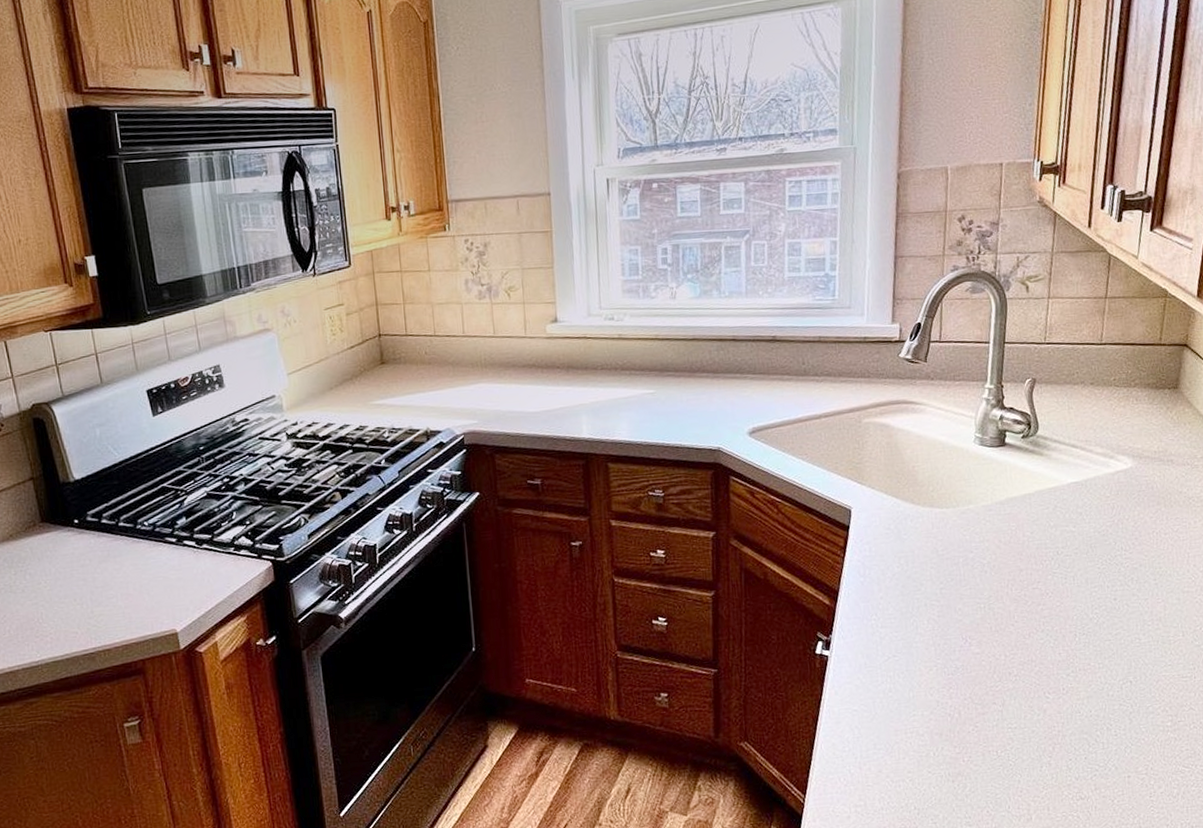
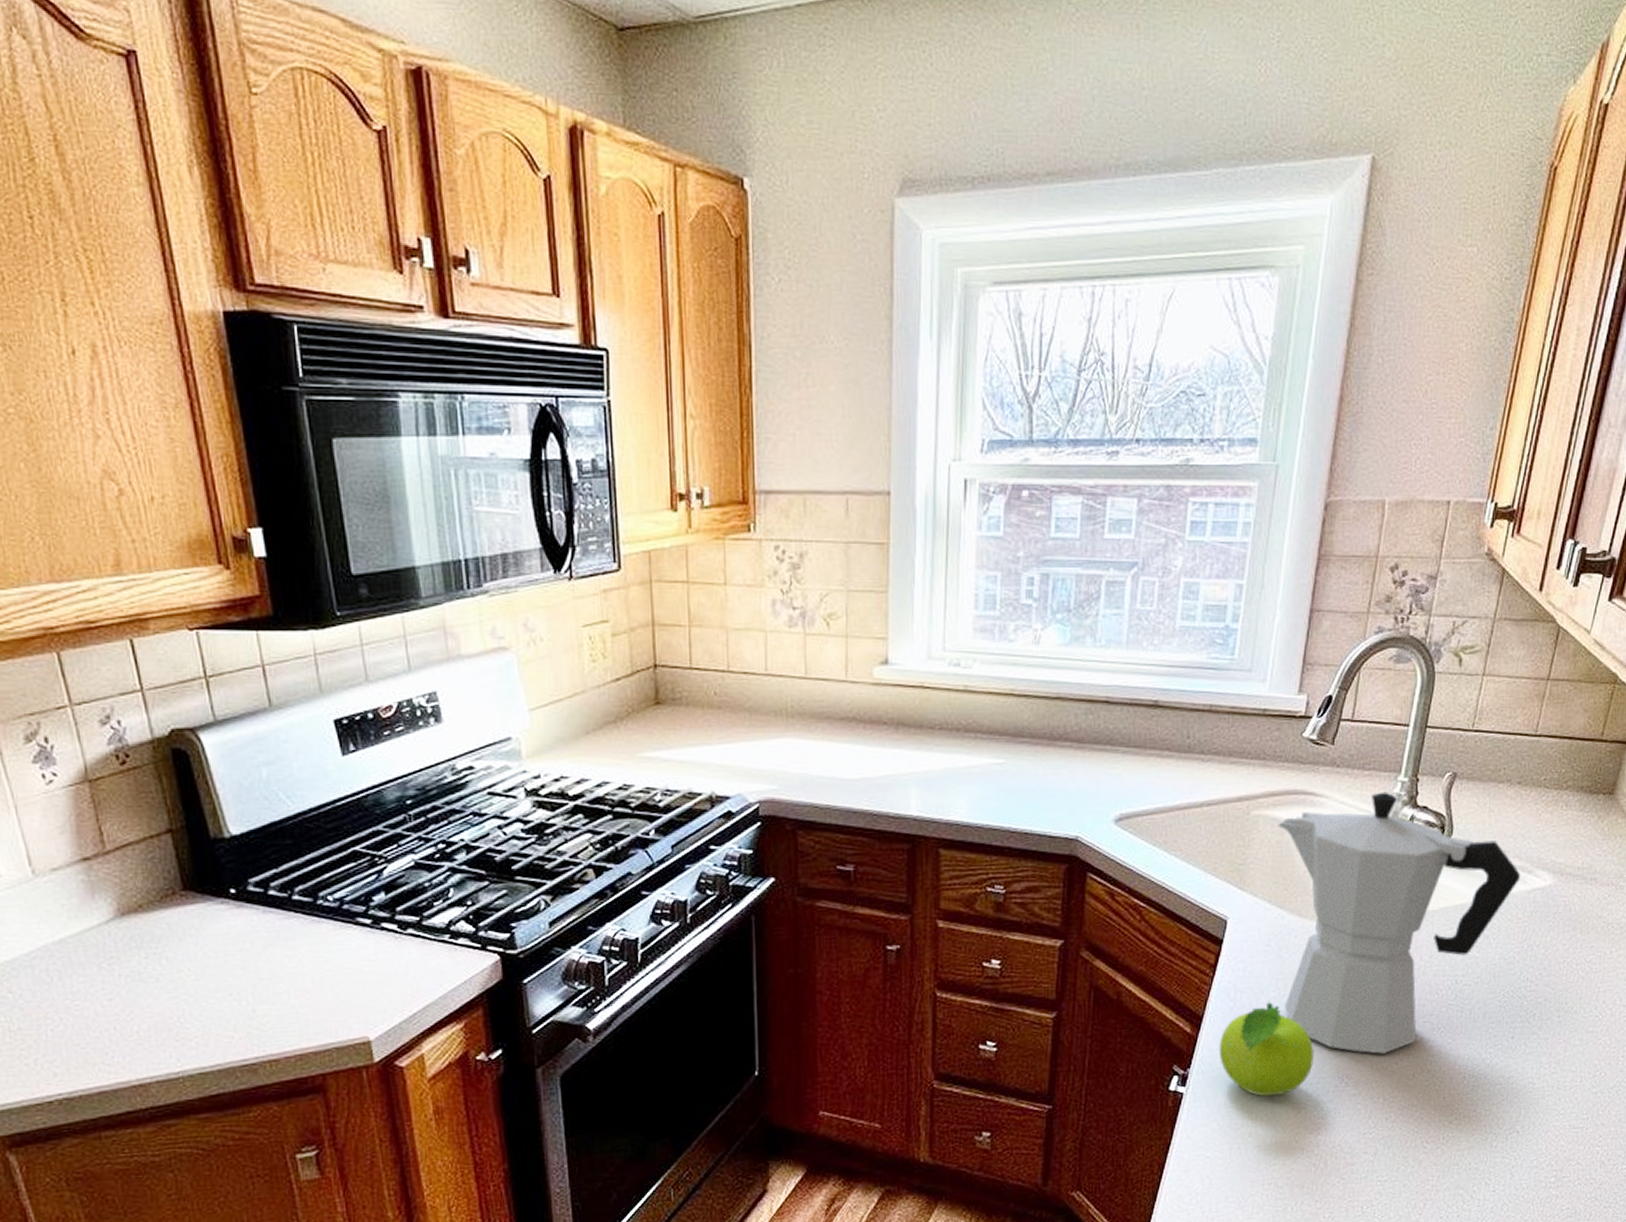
fruit: none [854,576,939,657] -> present [1218,1002,1314,1097]
moka pot: none [886,397,1104,618] -> present [1278,791,1521,1054]

